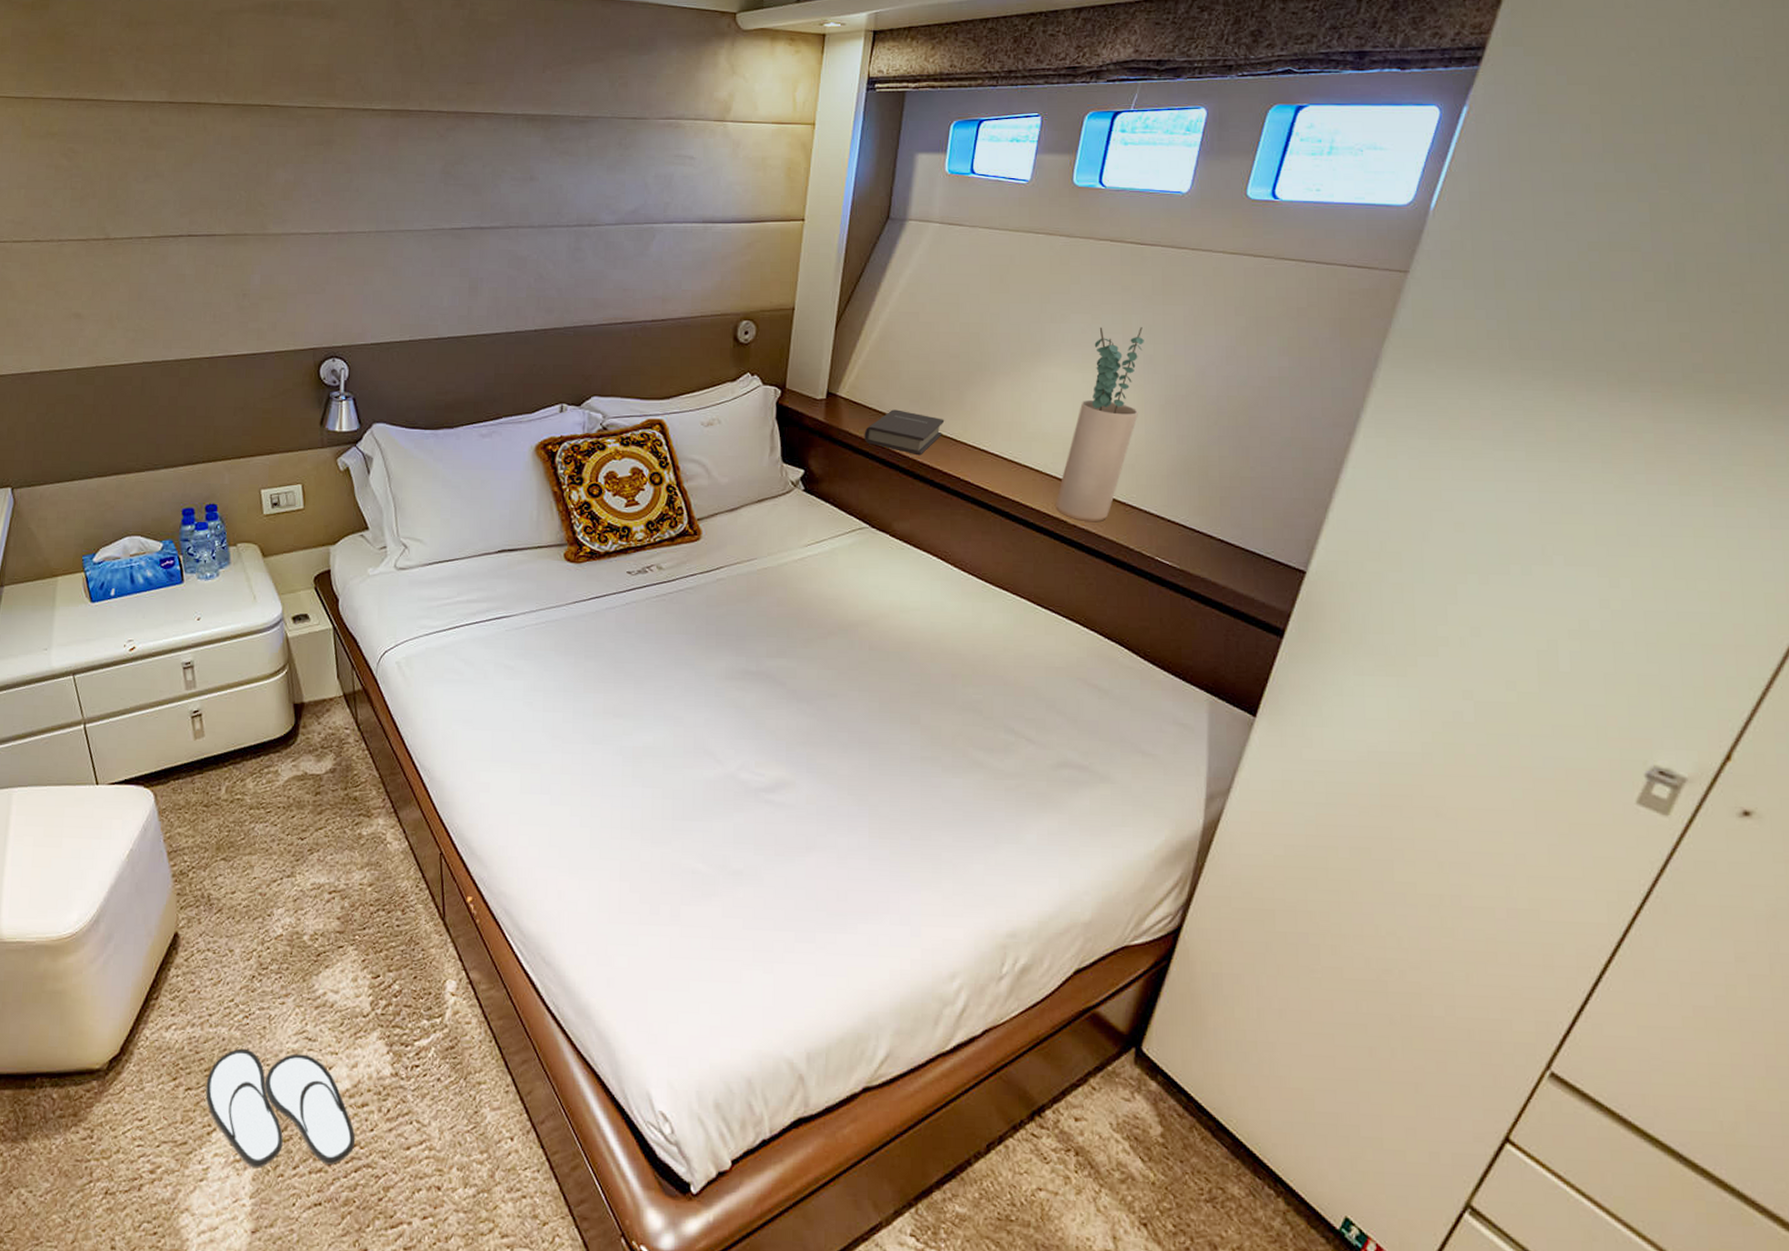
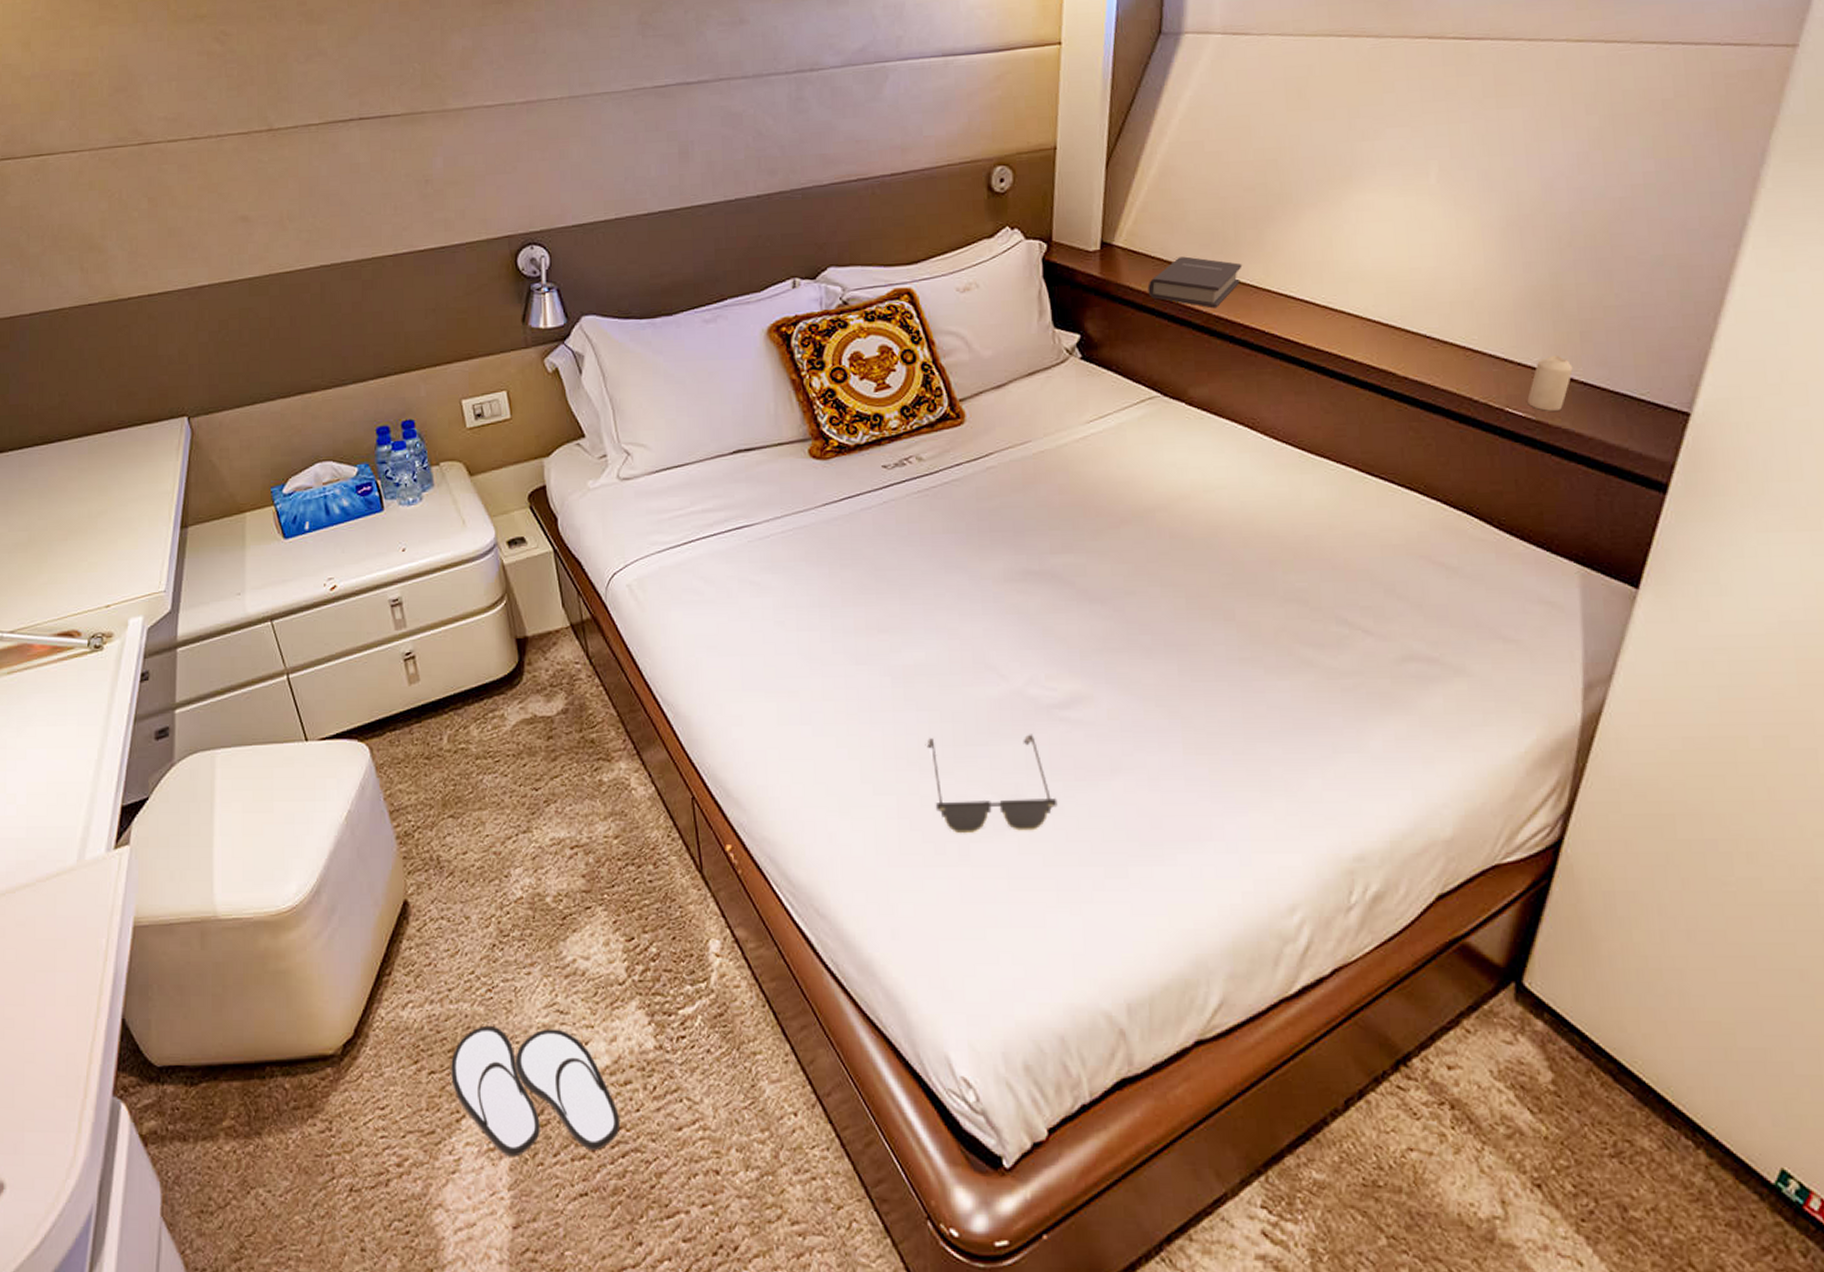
sunglasses: none [650,812,759,897] -> present [928,734,1058,834]
vase: present [1056,327,1144,523] -> none [1381,137,1477,373]
candle: none [1174,515,1213,563] -> present [1527,355,1573,412]

